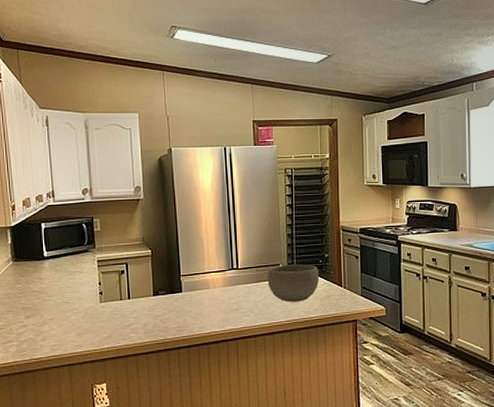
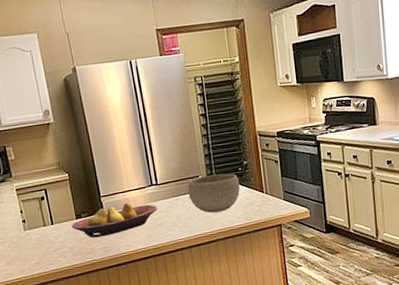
fruit bowl: none [148,283,236,317] -> present [71,202,158,238]

